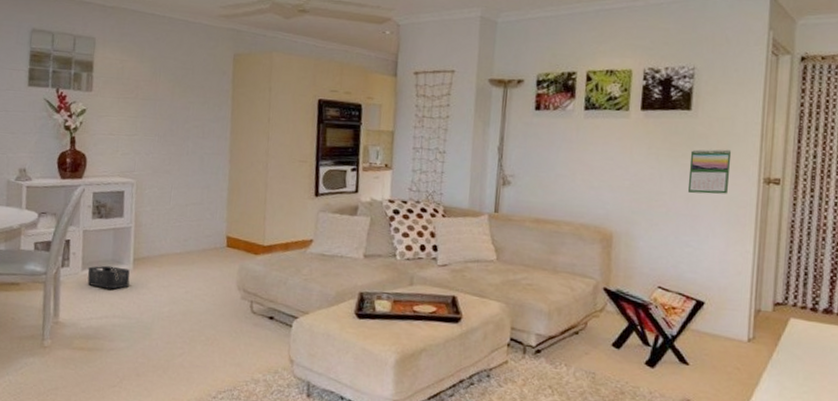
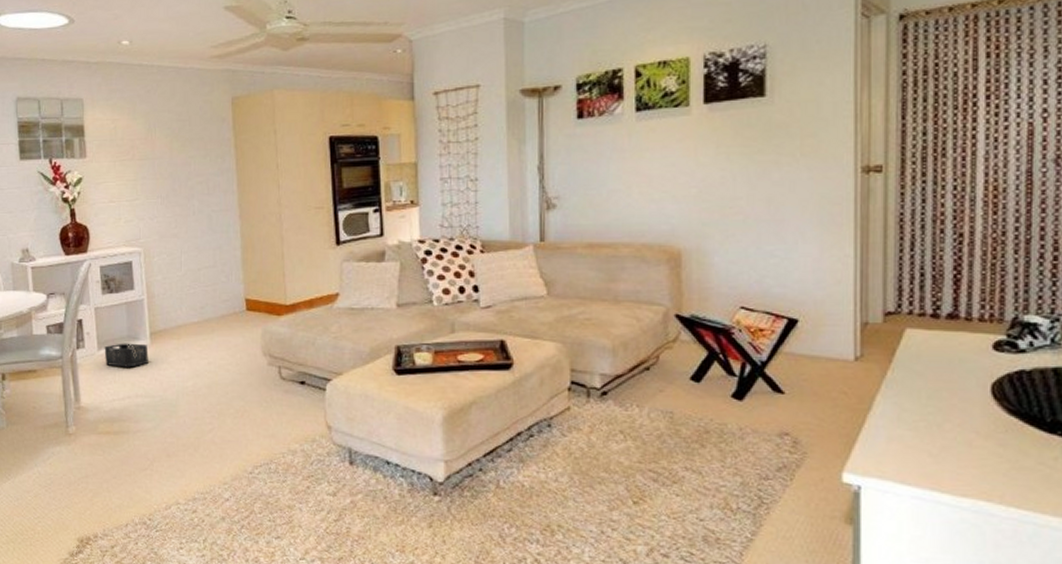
calendar: present [687,149,732,194] -> none [767,137,819,193]

